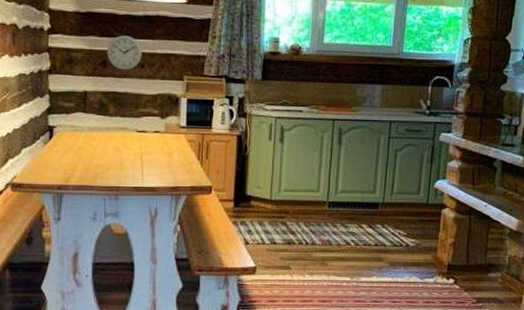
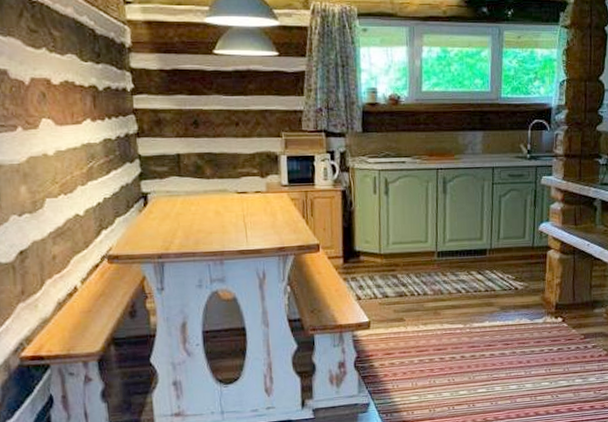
wall clock: present [107,35,142,71] -> none [197,92,236,130]

